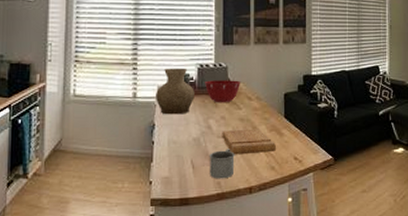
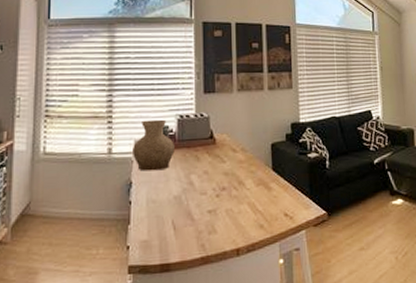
mixing bowl: present [204,80,241,103] -> none [184,131,225,157]
mug: present [209,149,235,179] -> none [191,206,220,241]
cutting board: present [222,128,276,155] -> none [205,183,264,213]

